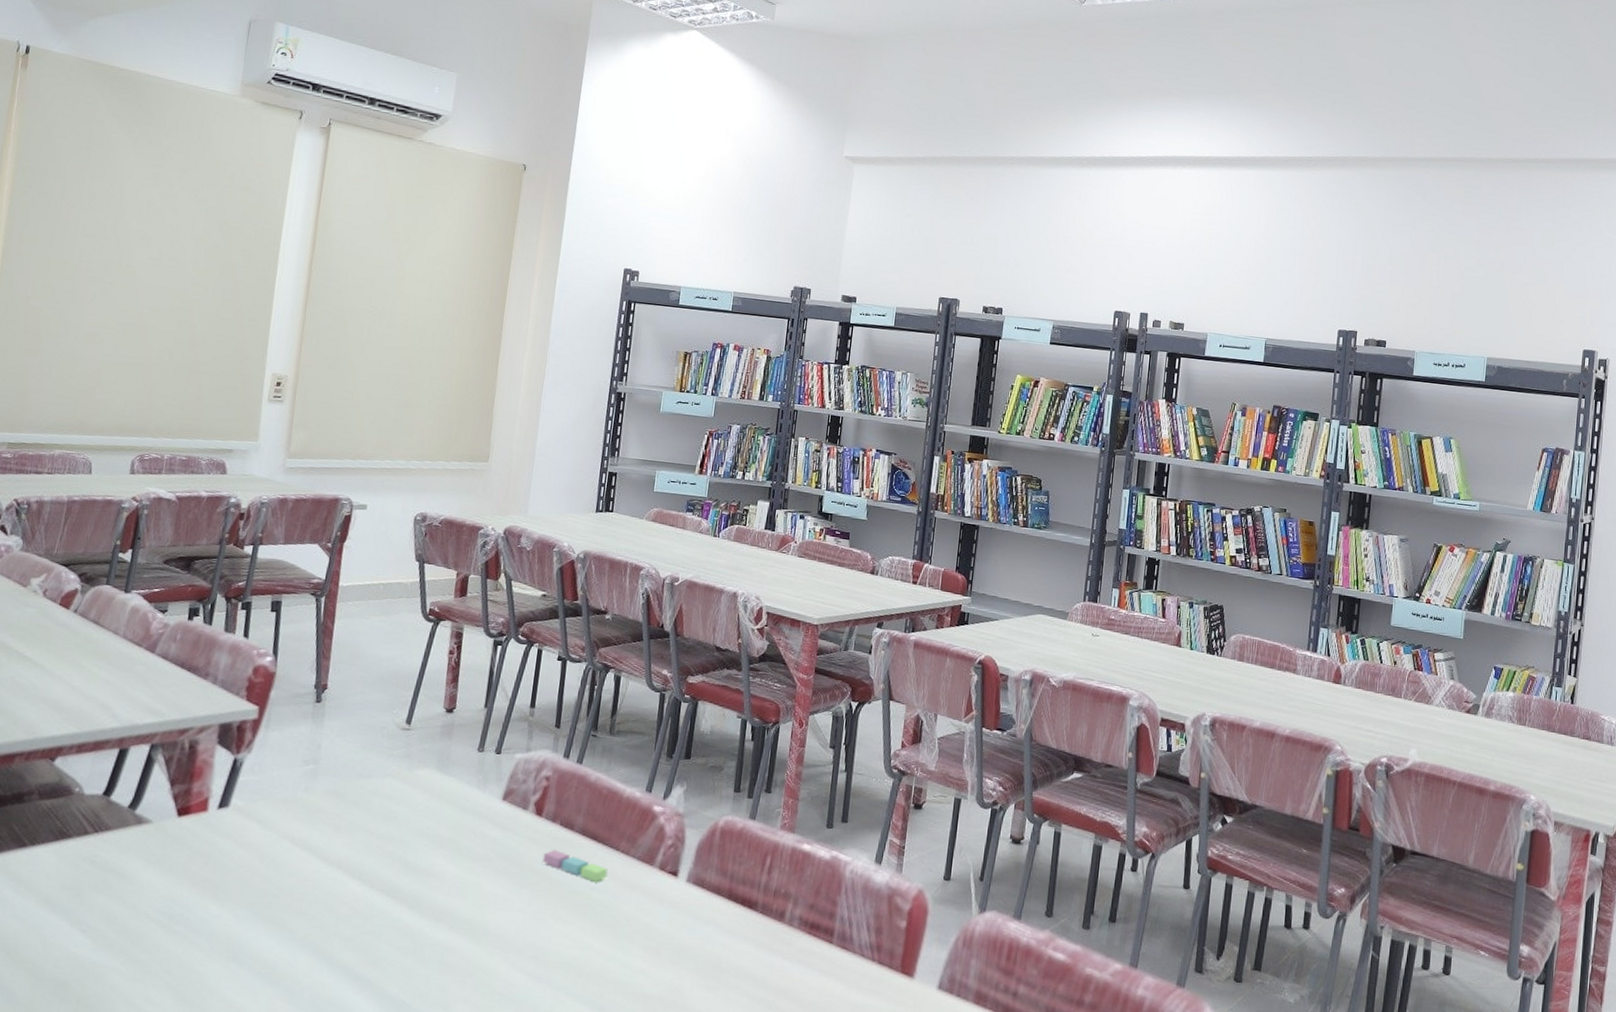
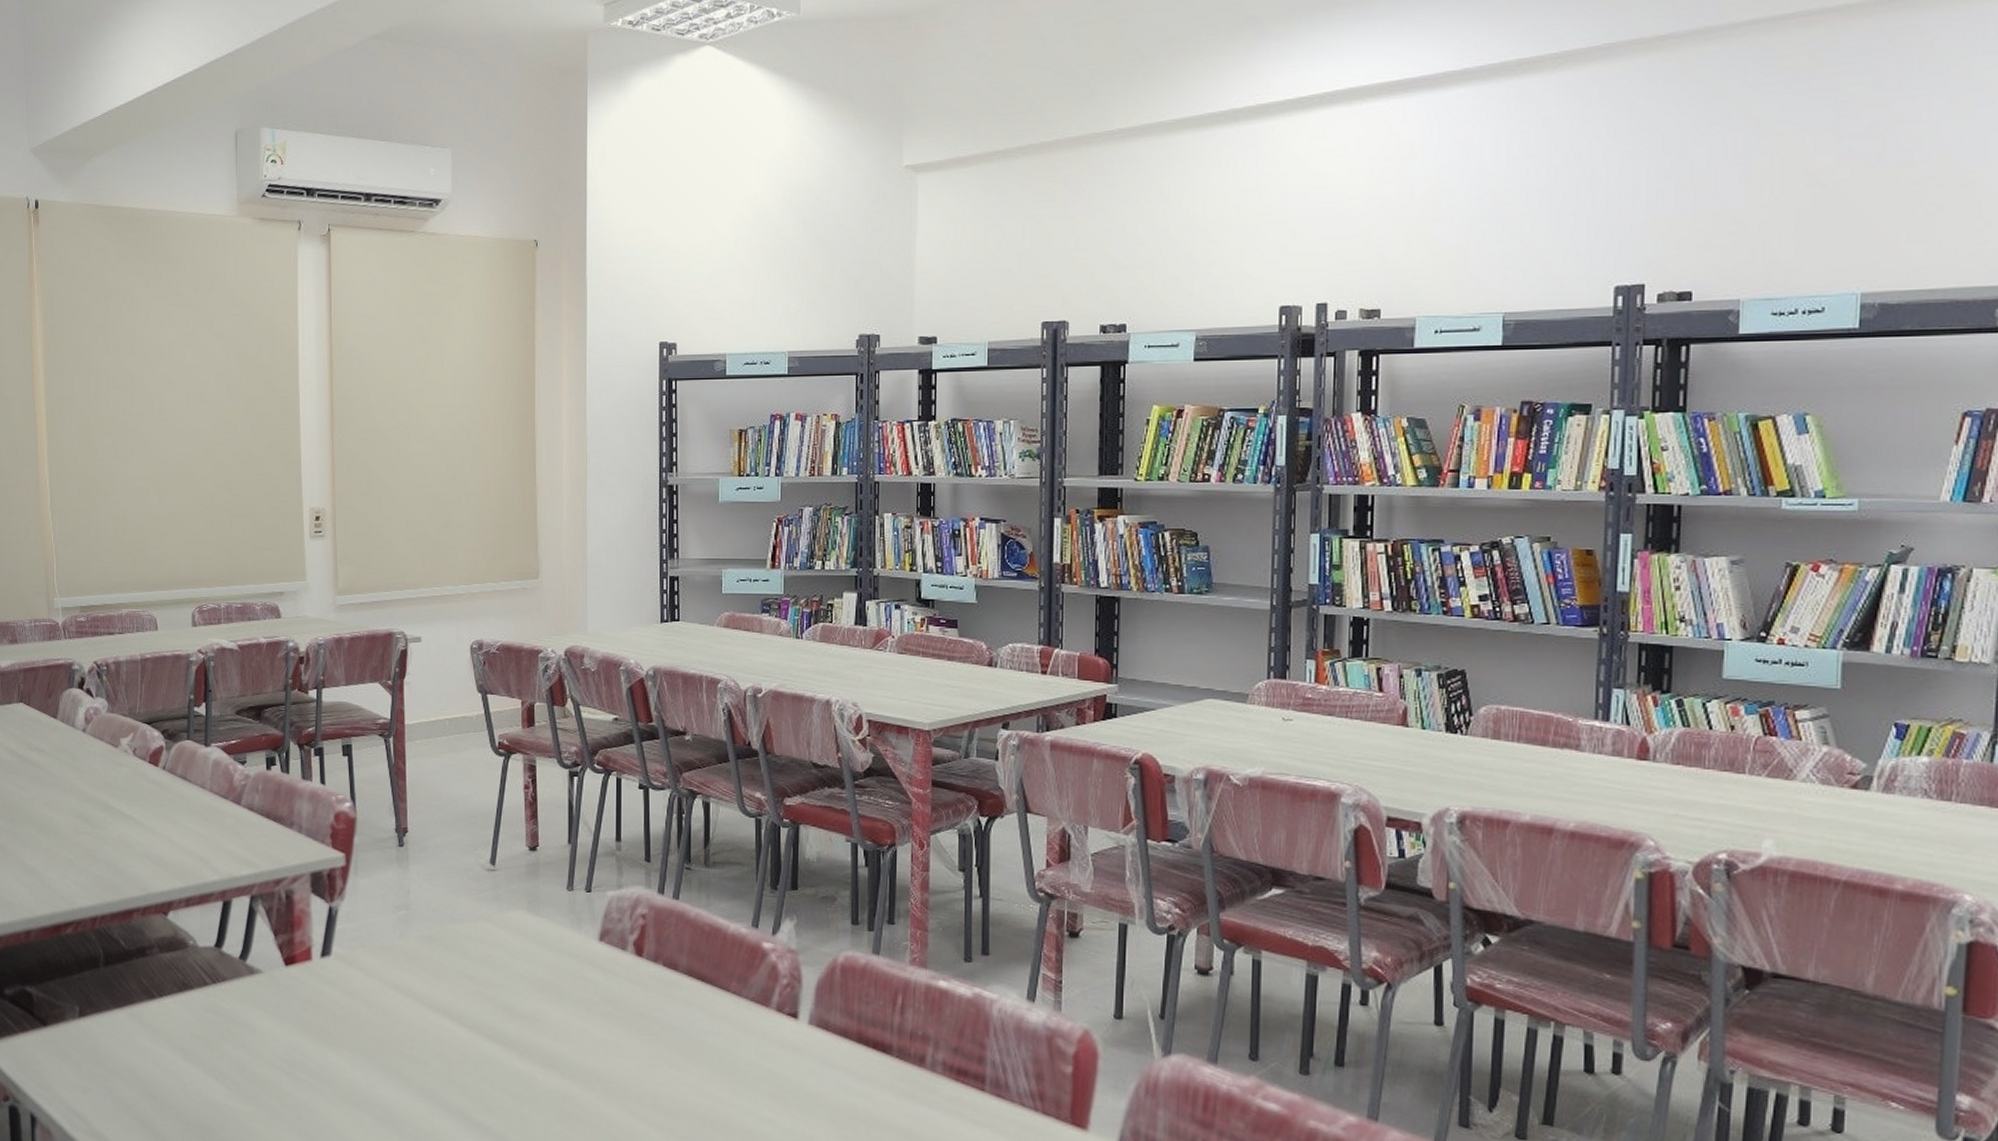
sticky notes: present [542,849,608,882] -> none [649,991,720,1025]

